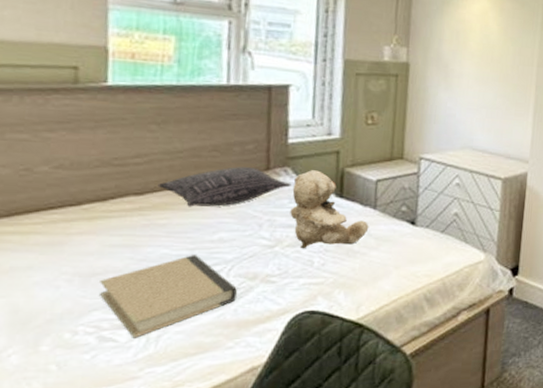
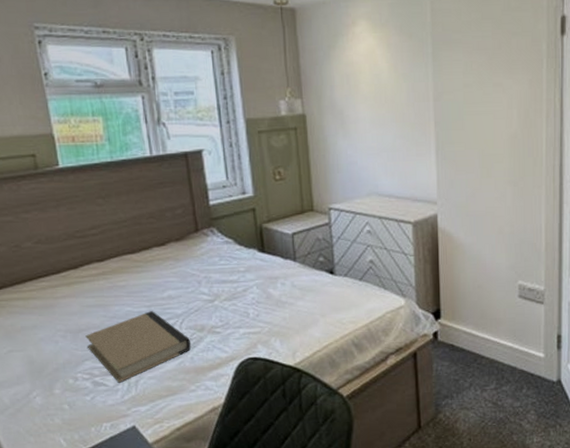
pillow: present [157,167,292,207] -> none [112,230,219,270]
teddy bear: present [290,170,369,249] -> none [220,228,292,302]

